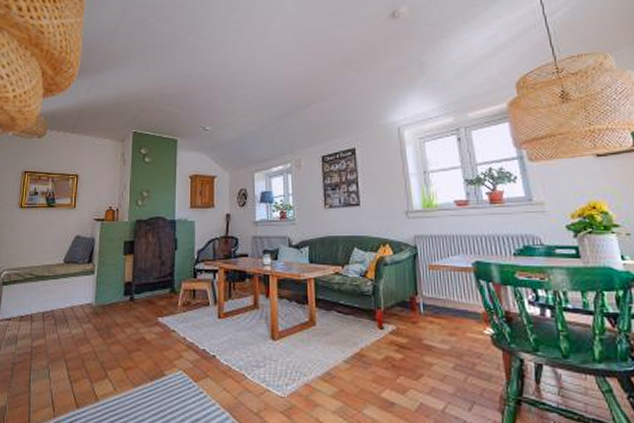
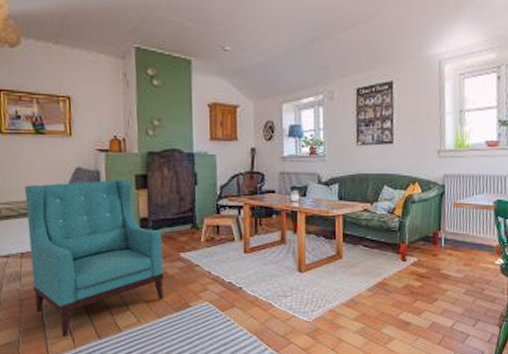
armchair: none [24,246,143,404] -> present [24,179,164,336]

